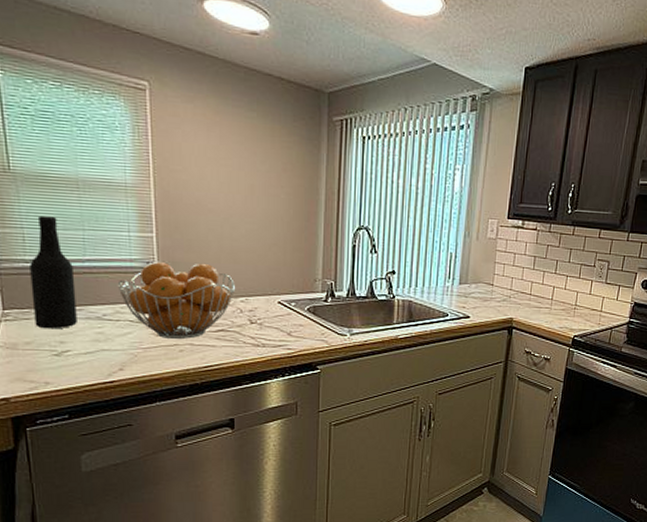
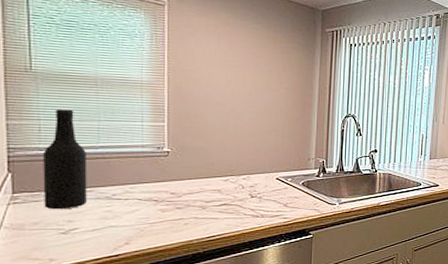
fruit basket: present [117,262,235,339] -> none [128,147,238,213]

